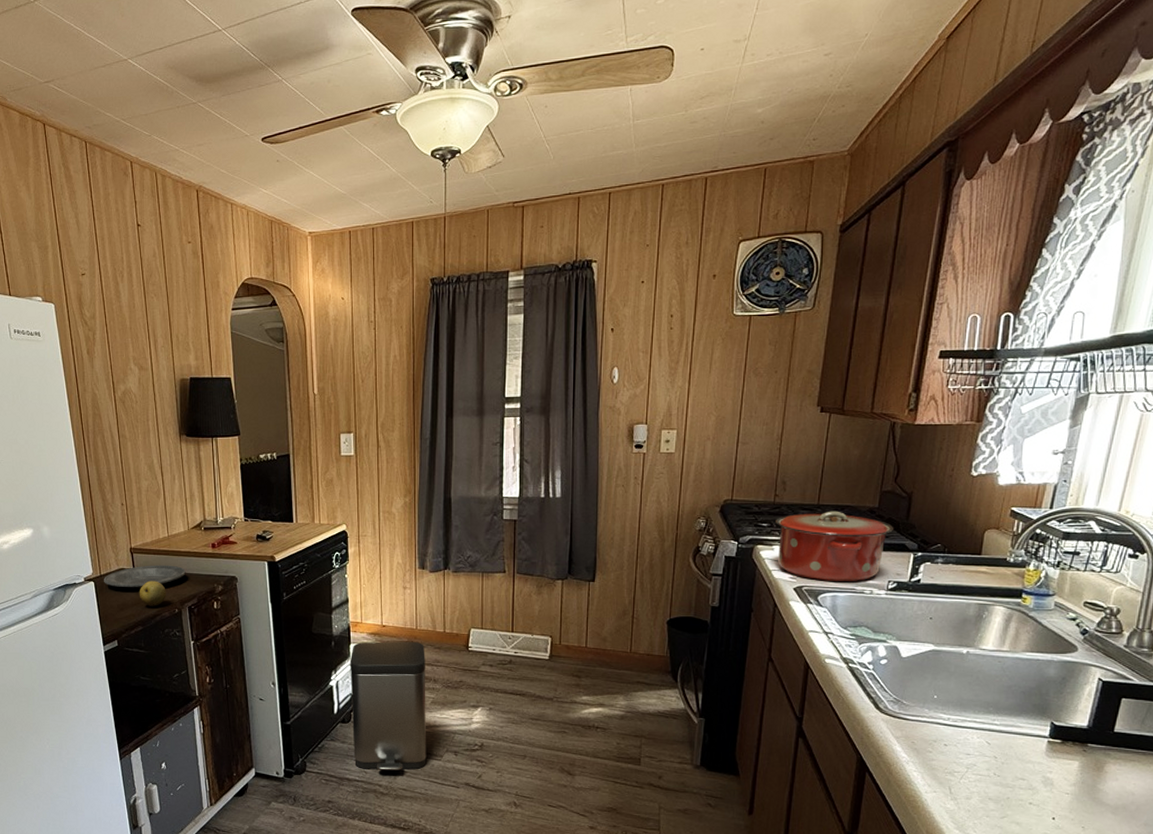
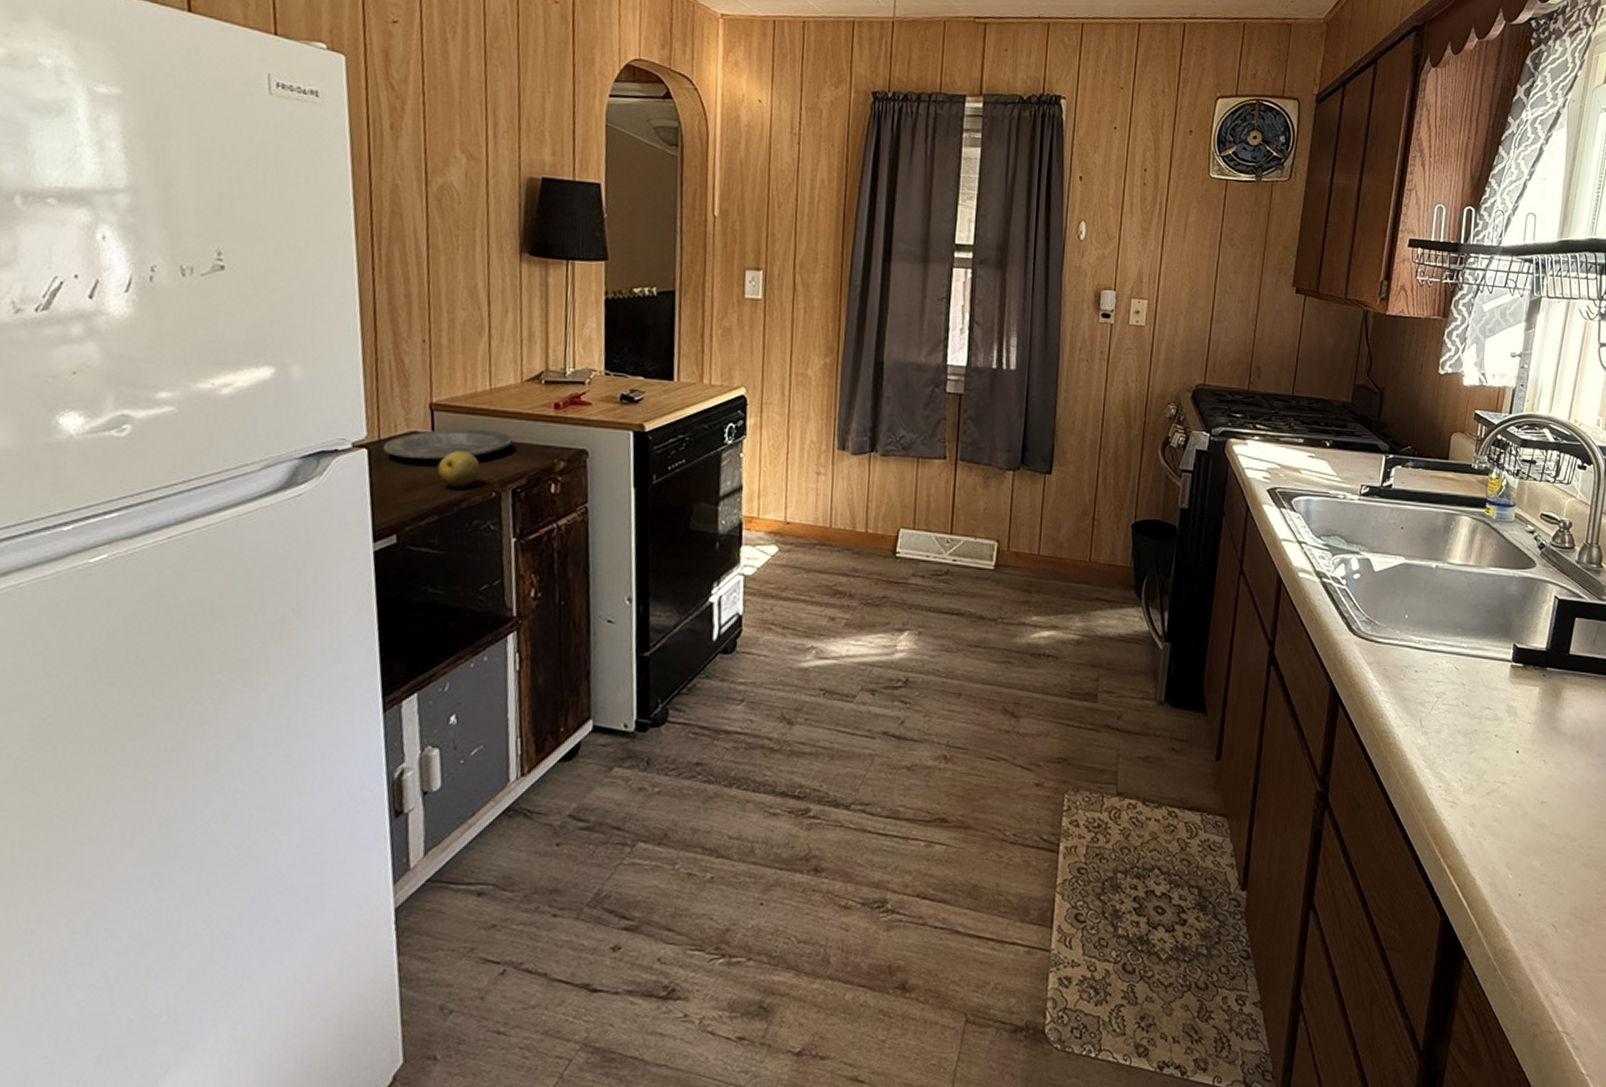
pedal bin: present [349,641,427,770] -> none [736,543,840,717]
casserole: present [776,511,894,583] -> none [1249,403,1367,485]

